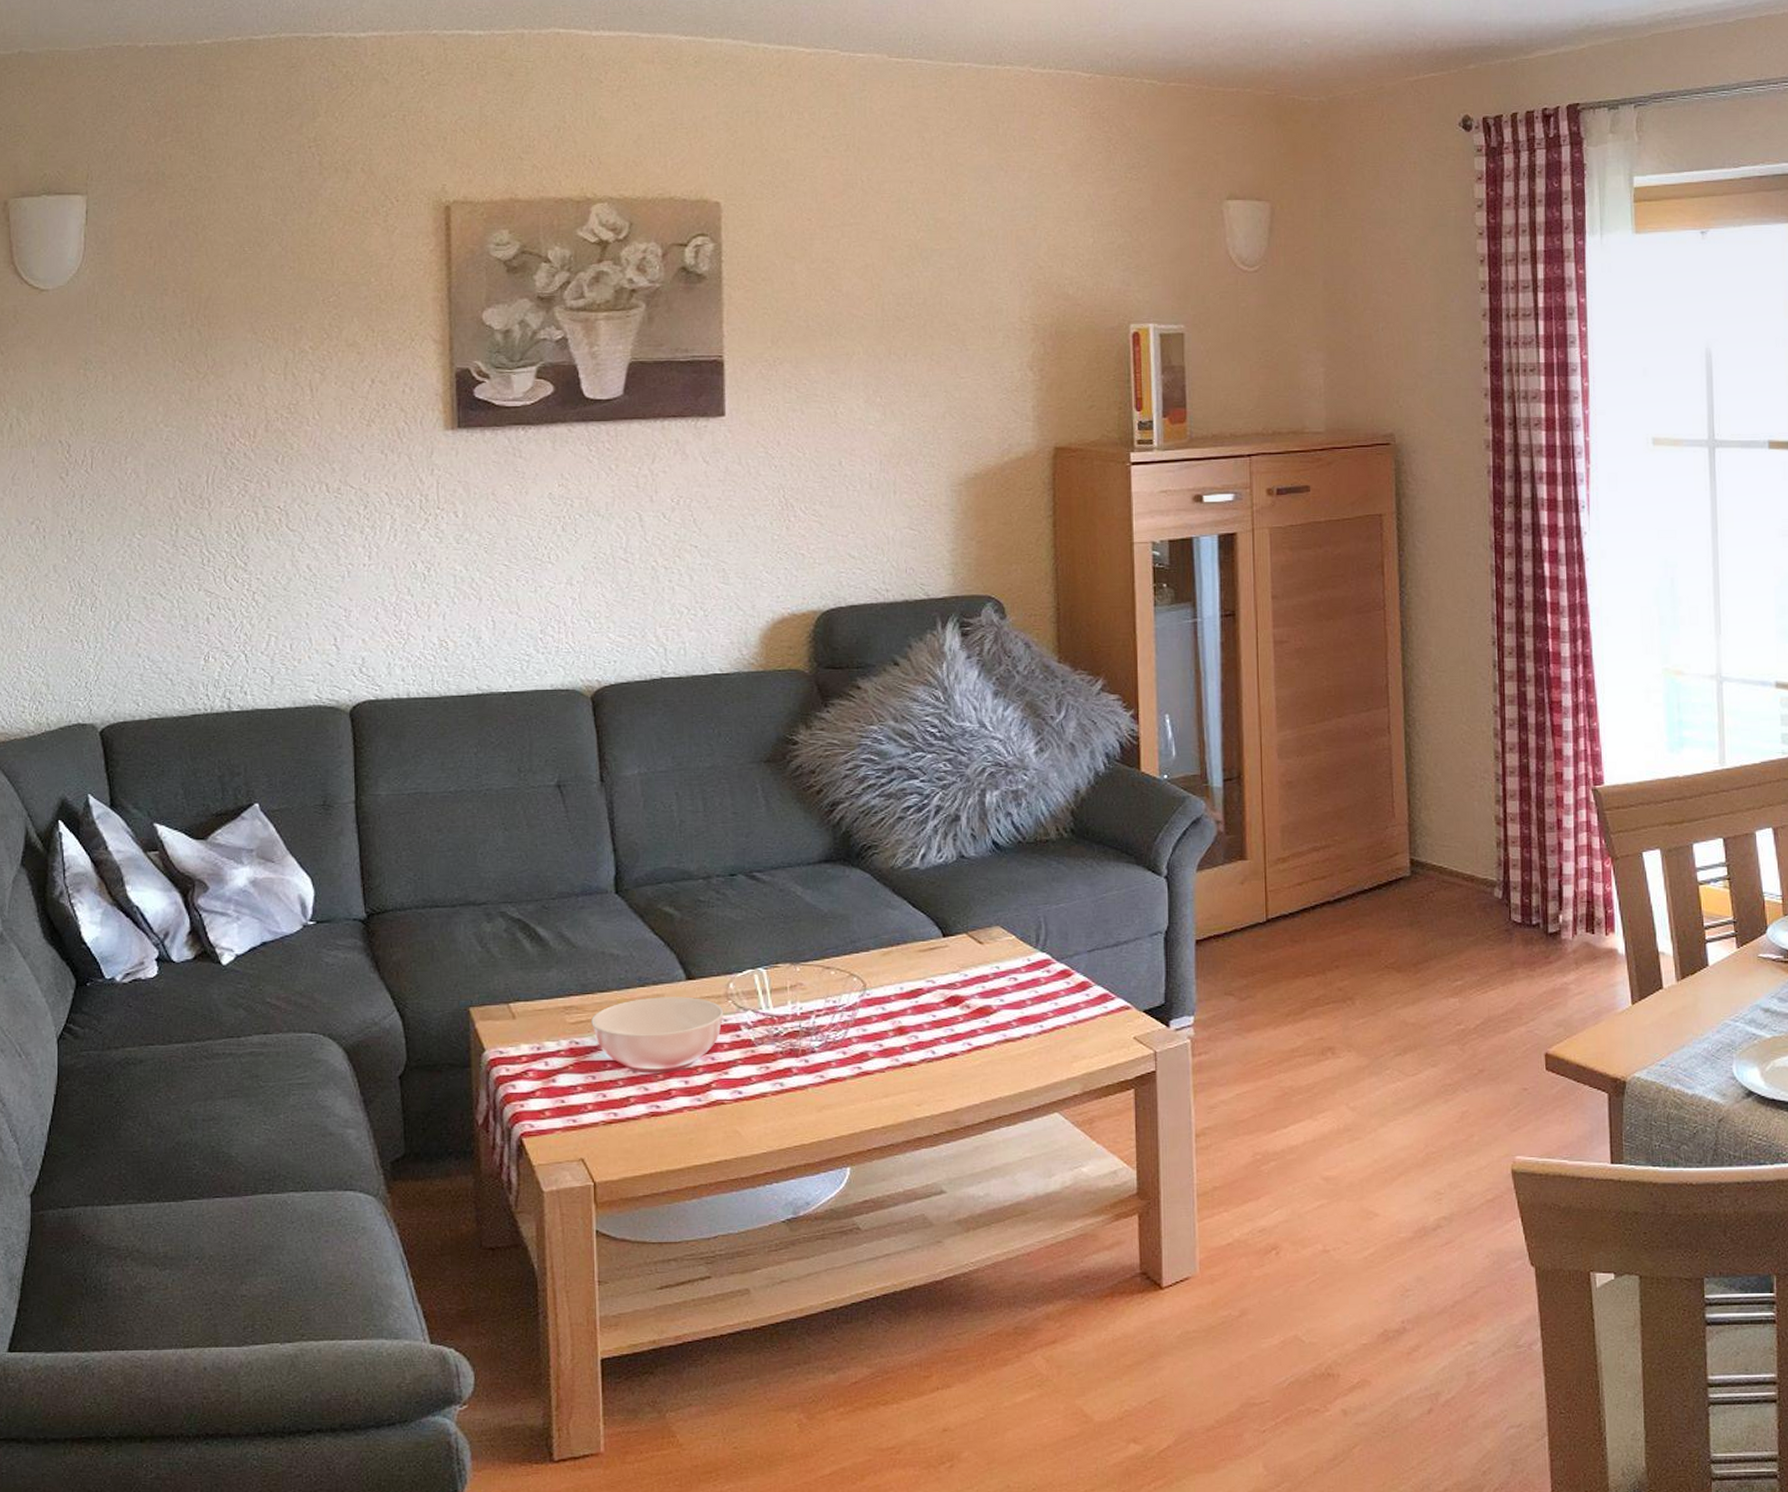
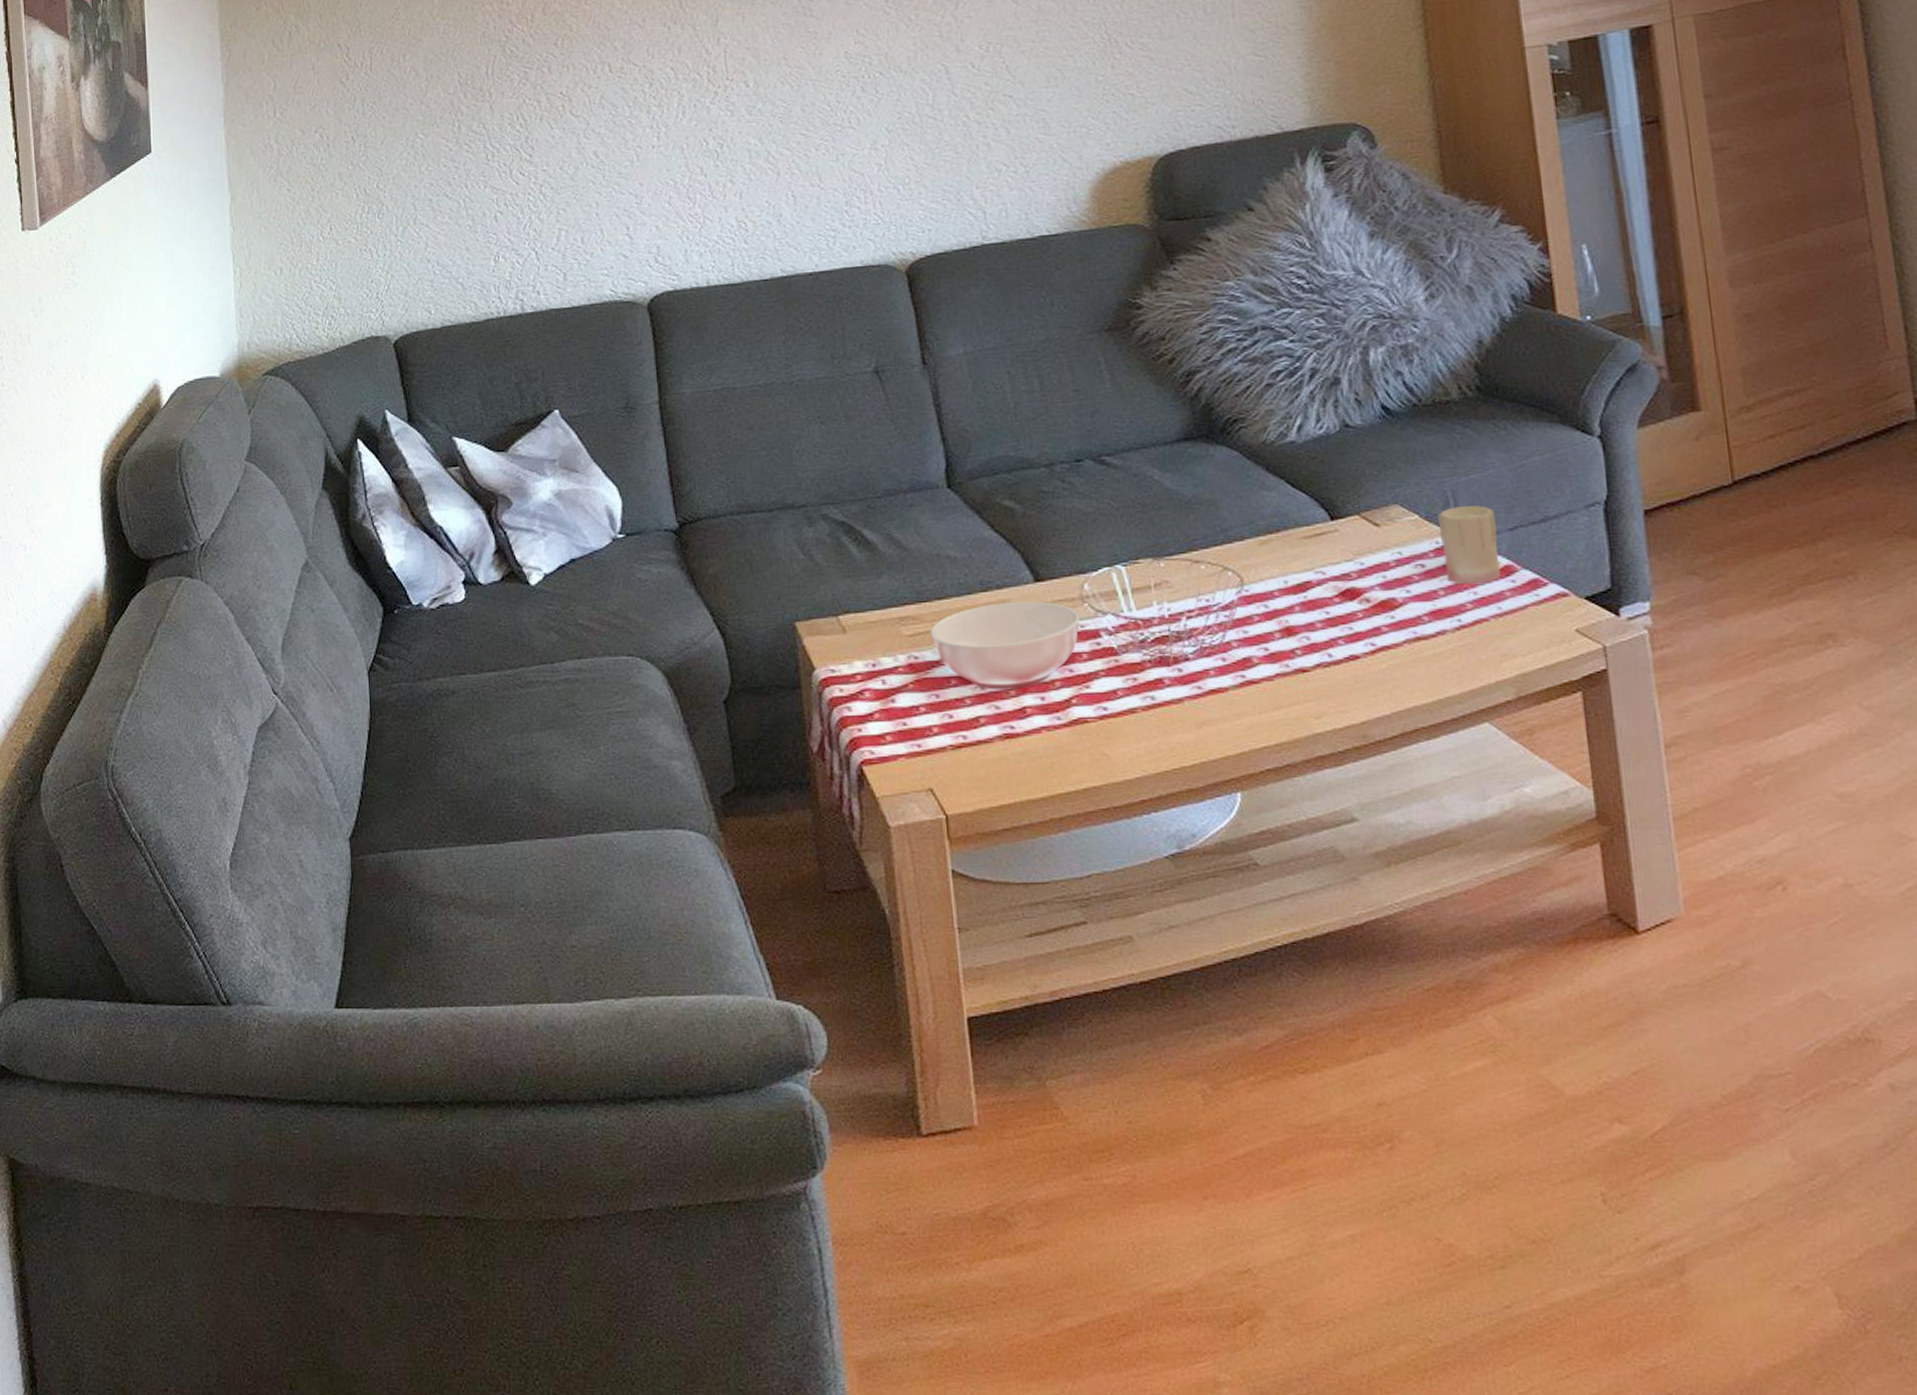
candle: none [1031,930,1078,997] -> present [1437,505,1501,585]

